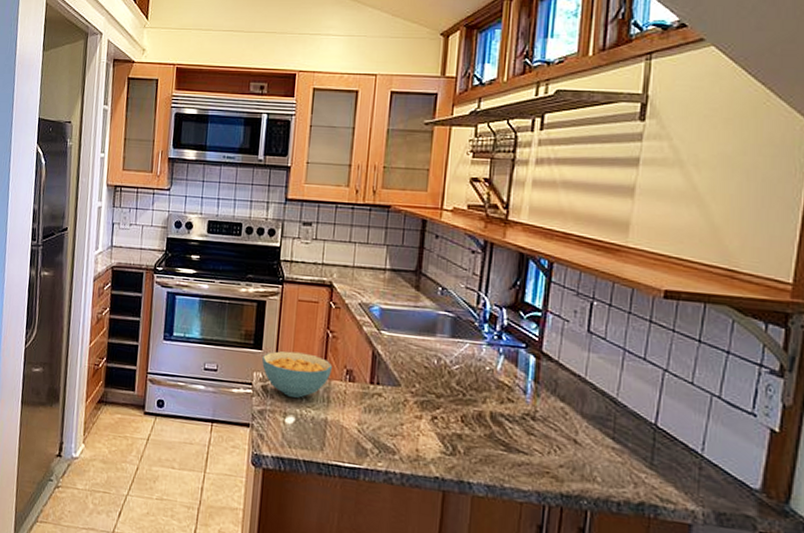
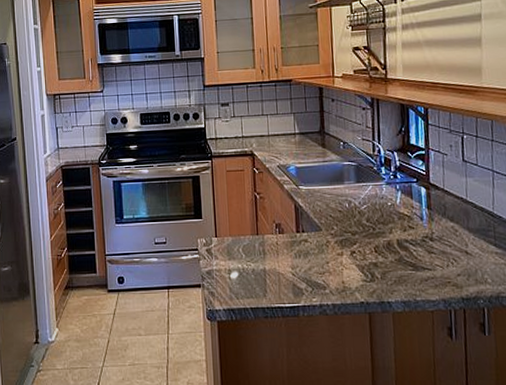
cereal bowl: present [261,351,333,398] -> none [202,215,264,255]

